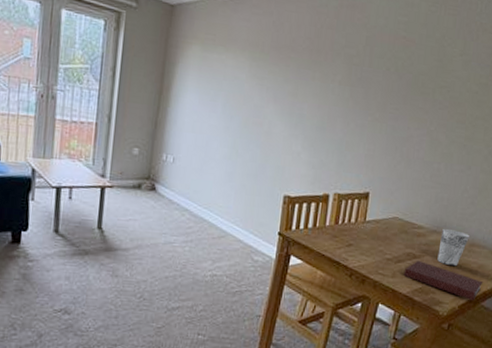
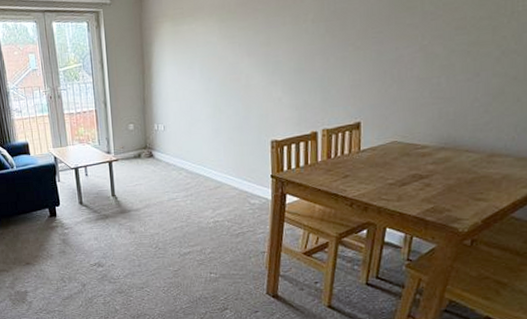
notebook: present [403,260,484,301] -> none [410,180,511,214]
cup: present [437,228,469,267] -> none [449,142,486,181]

